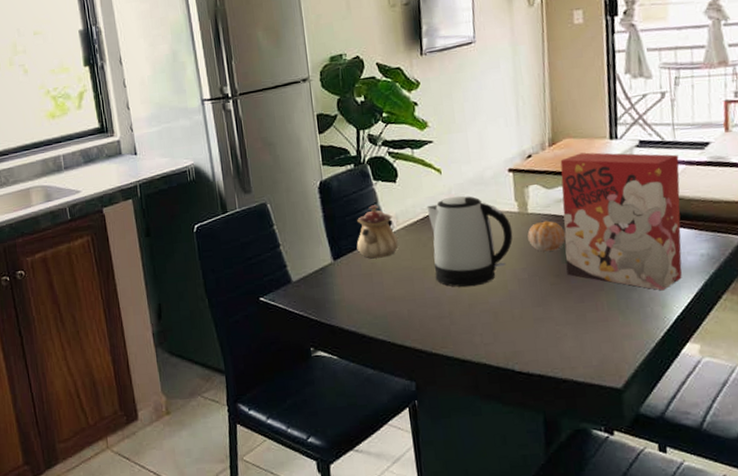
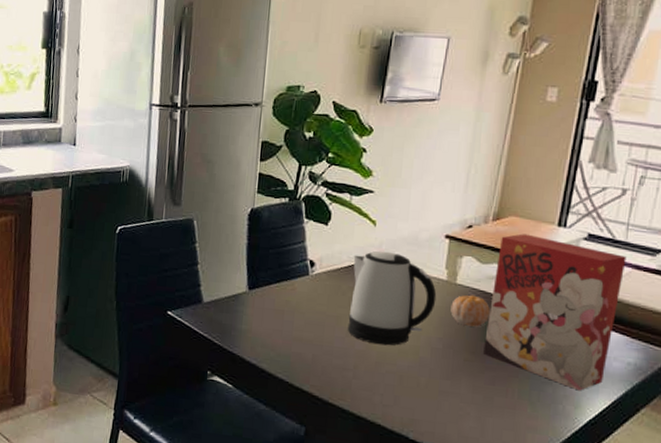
teapot: present [356,205,398,259] -> none [274,243,318,298]

